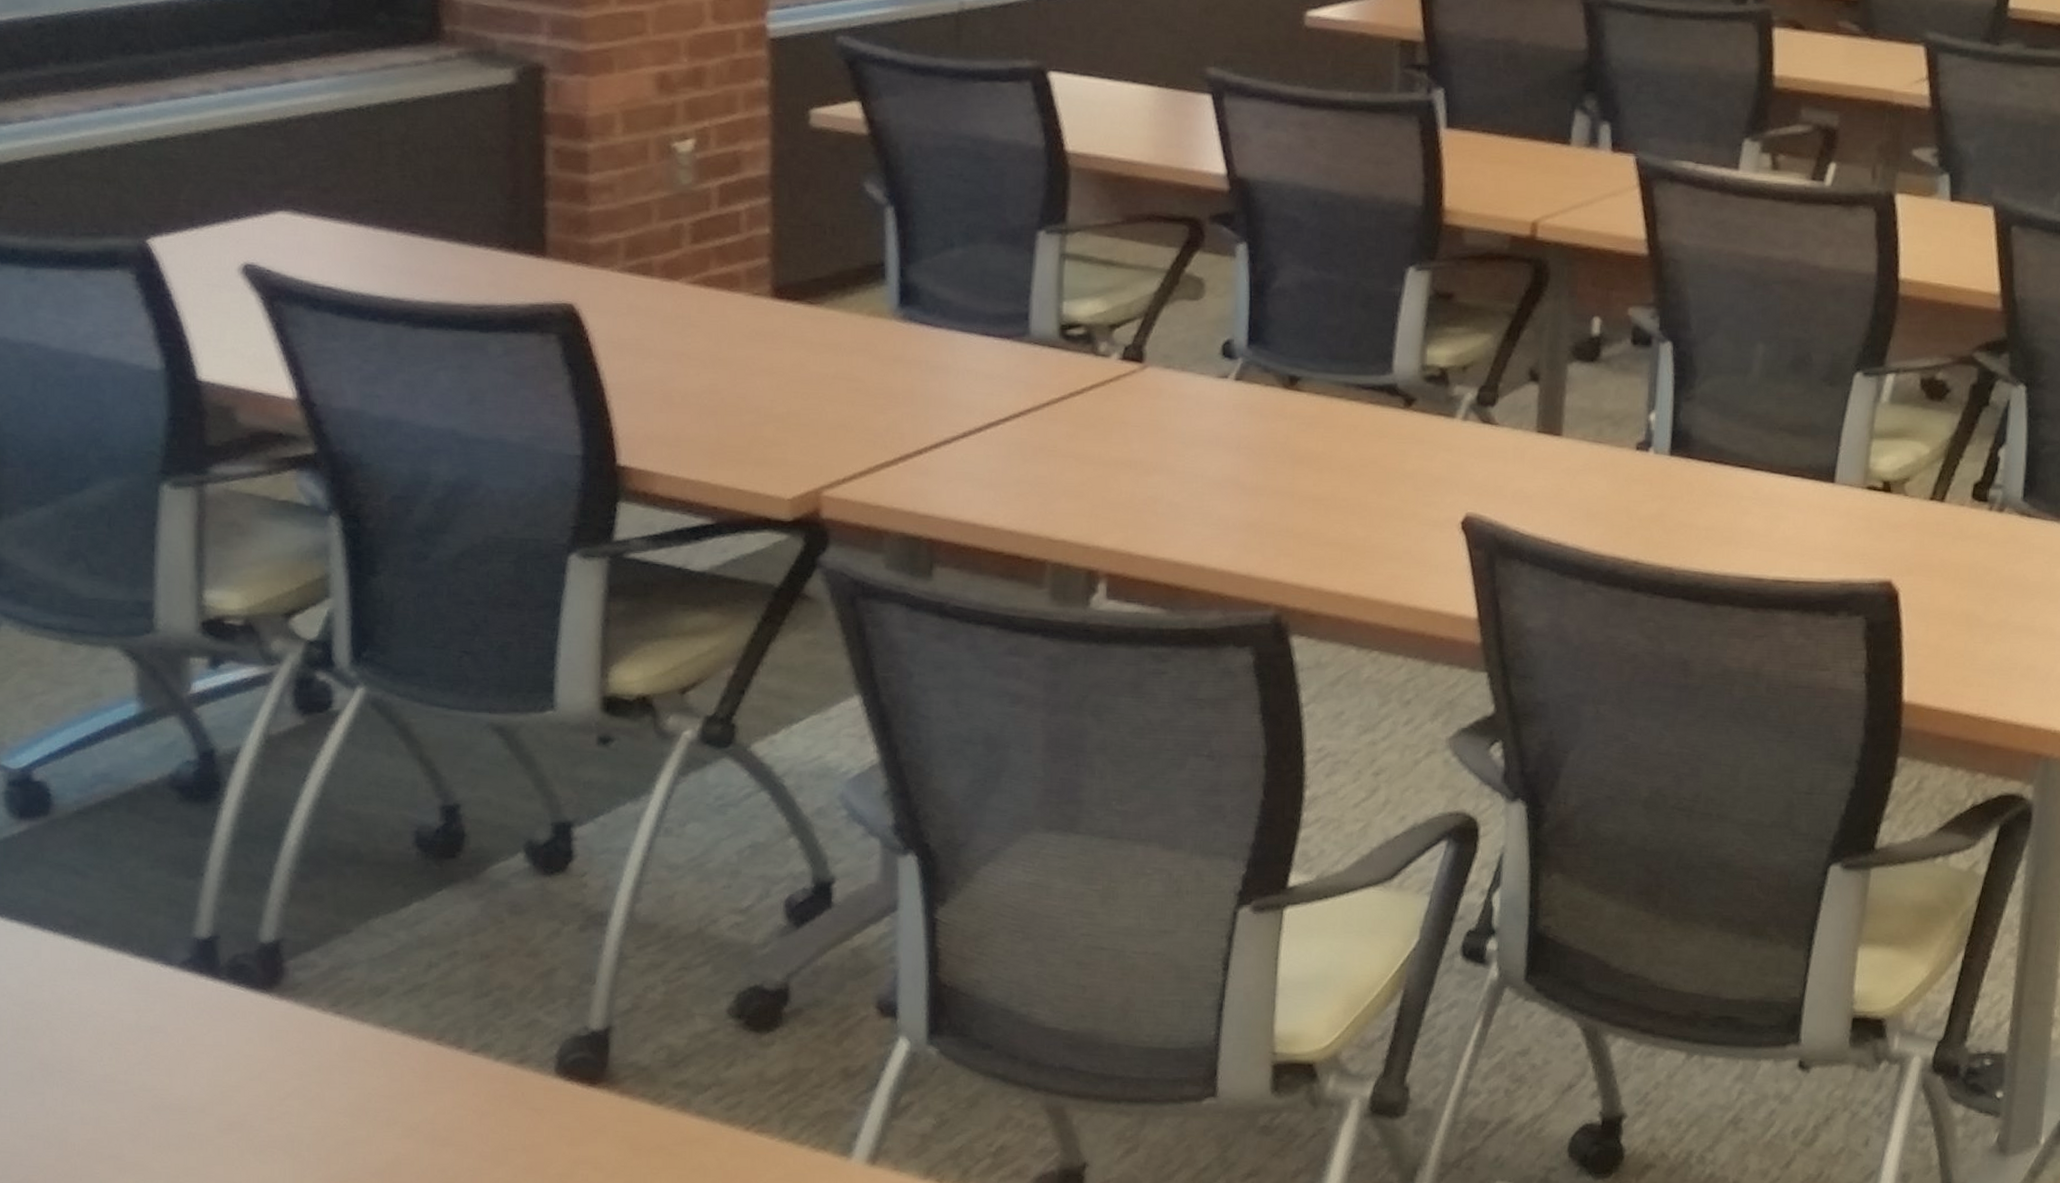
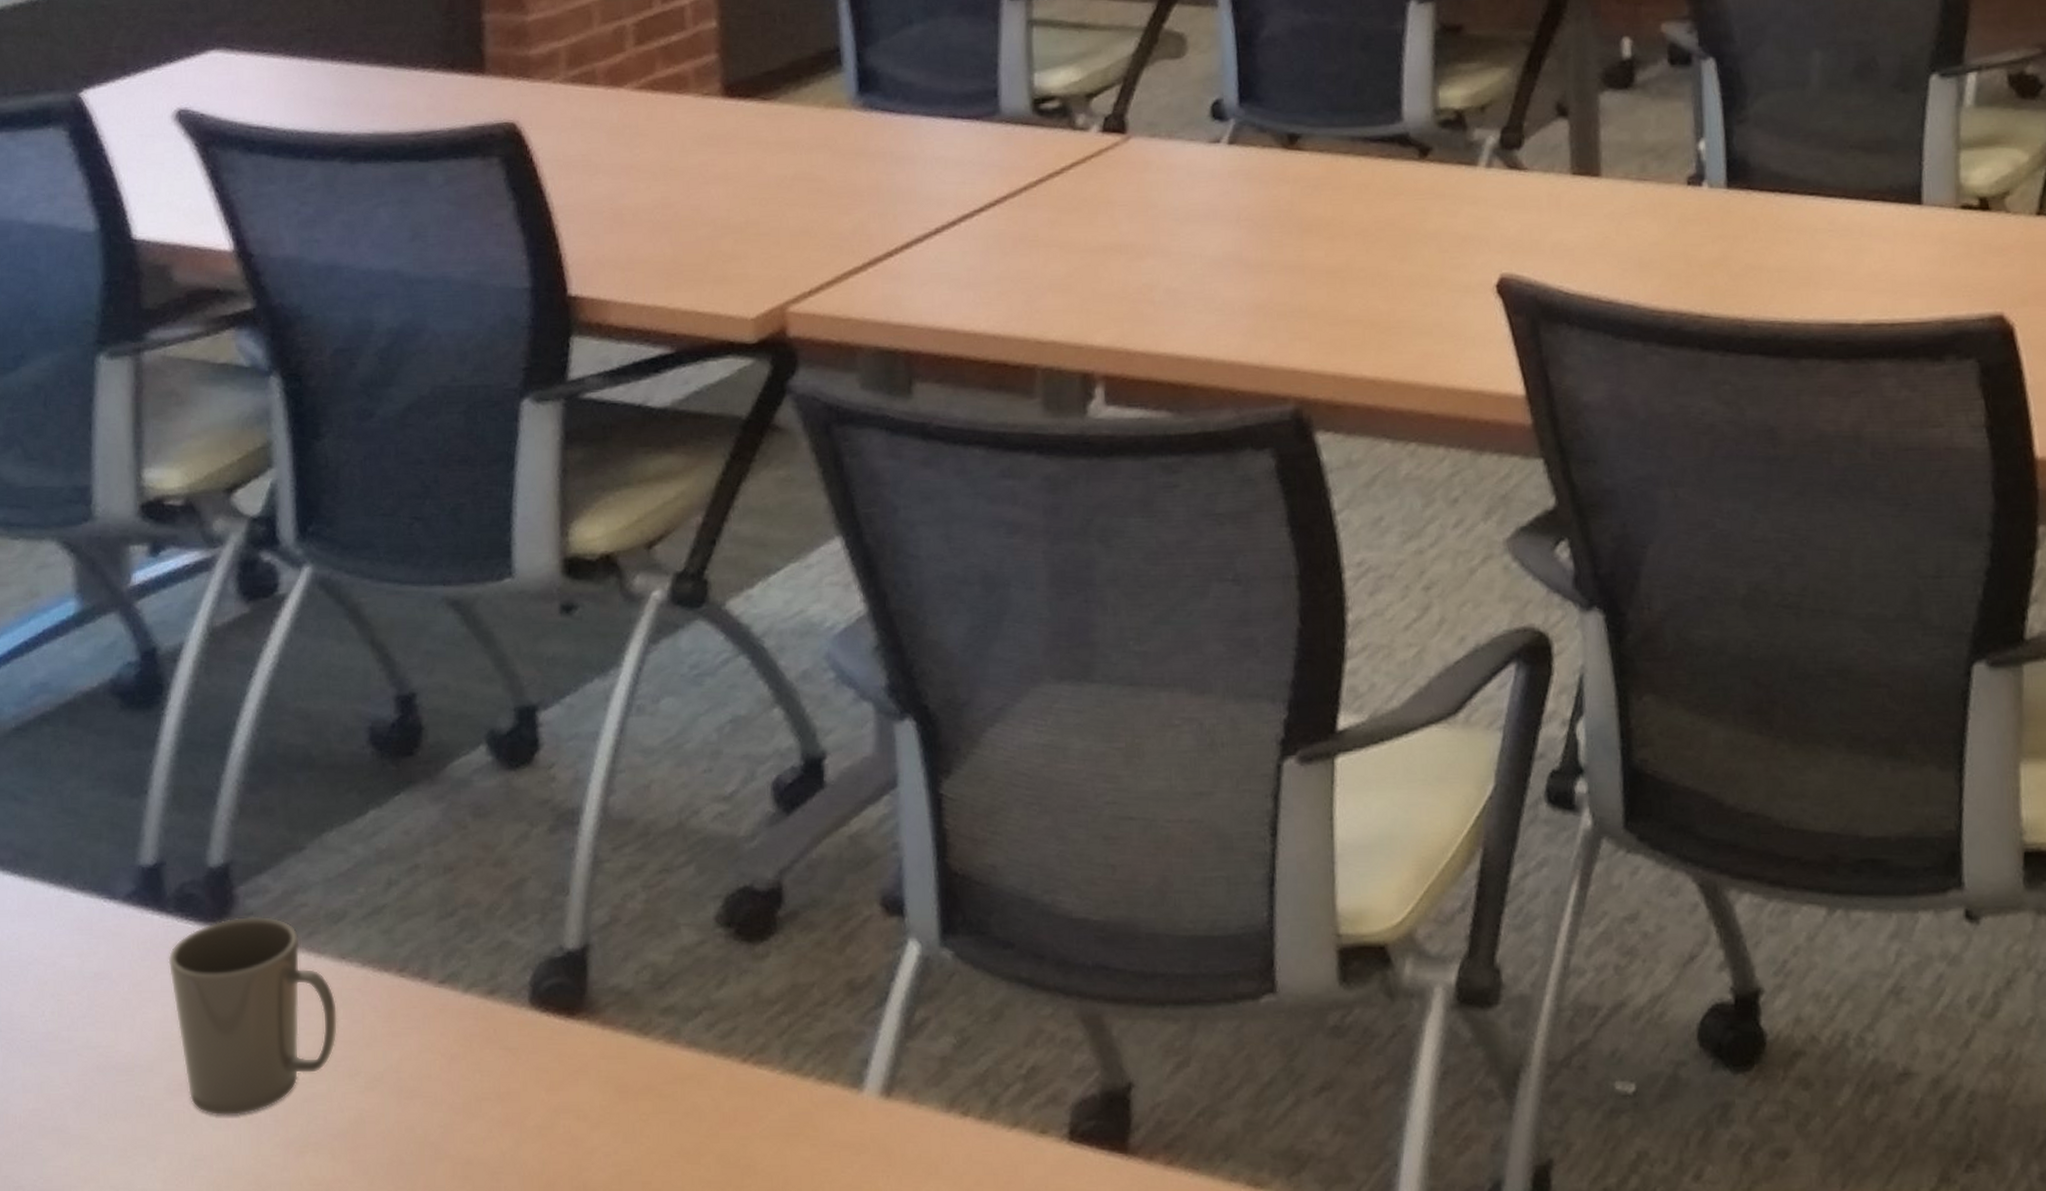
mug: none [220,986,379,1153] -> present [168,916,338,1116]

